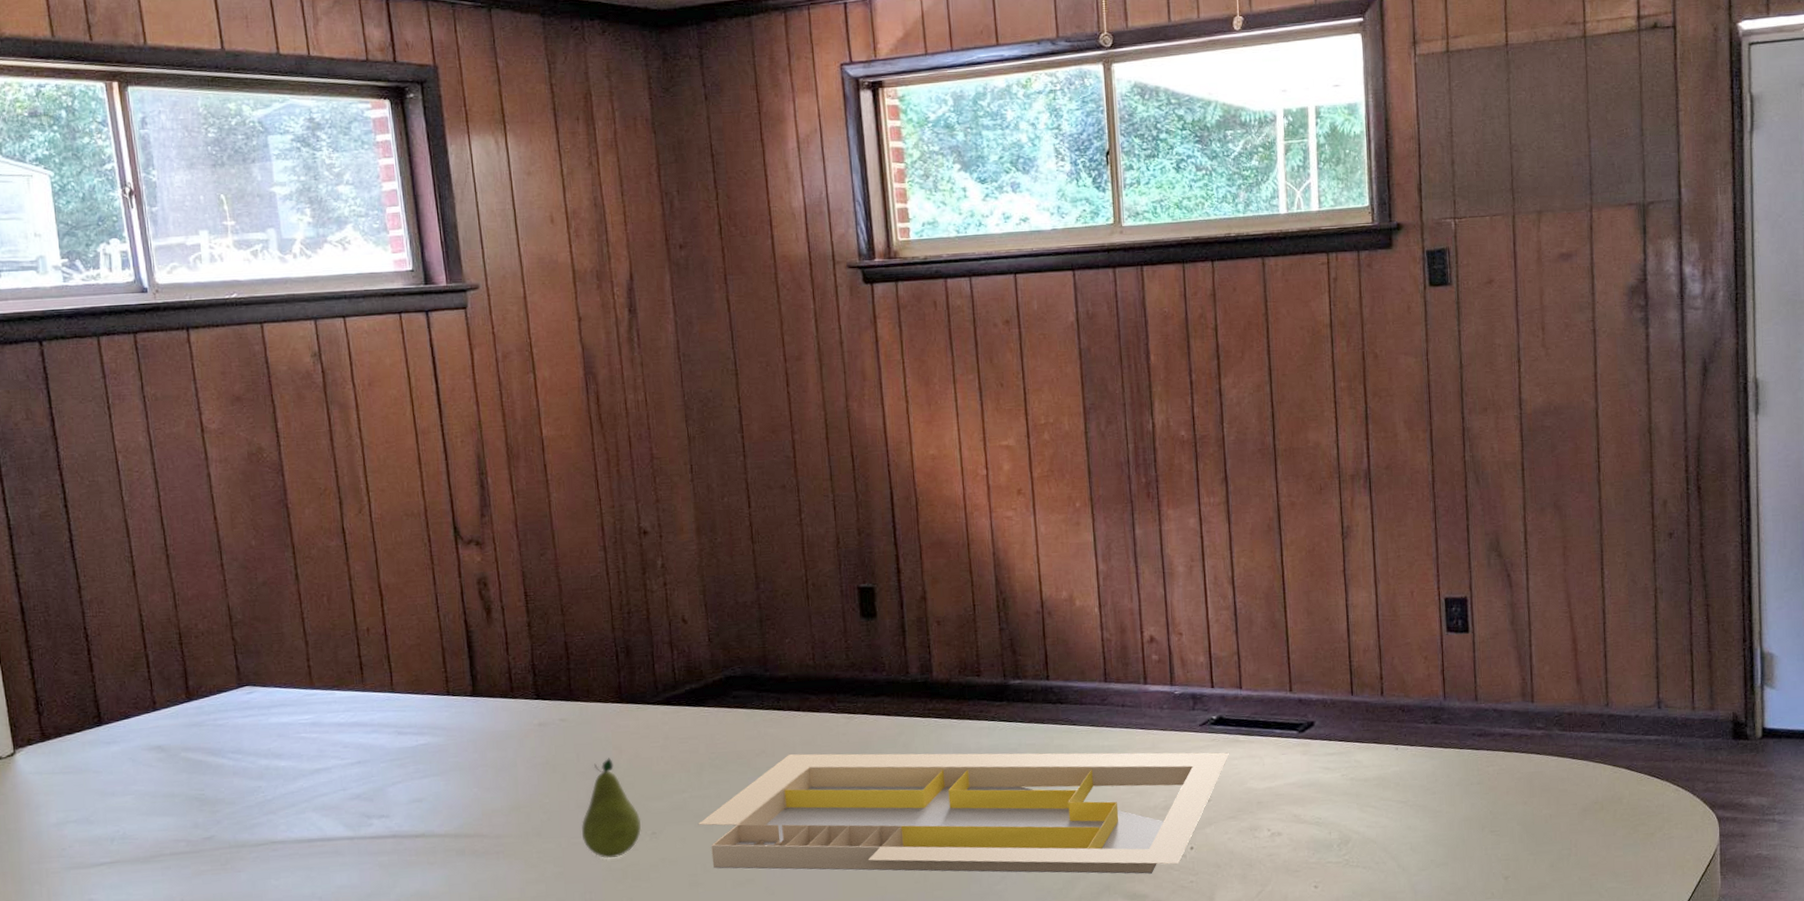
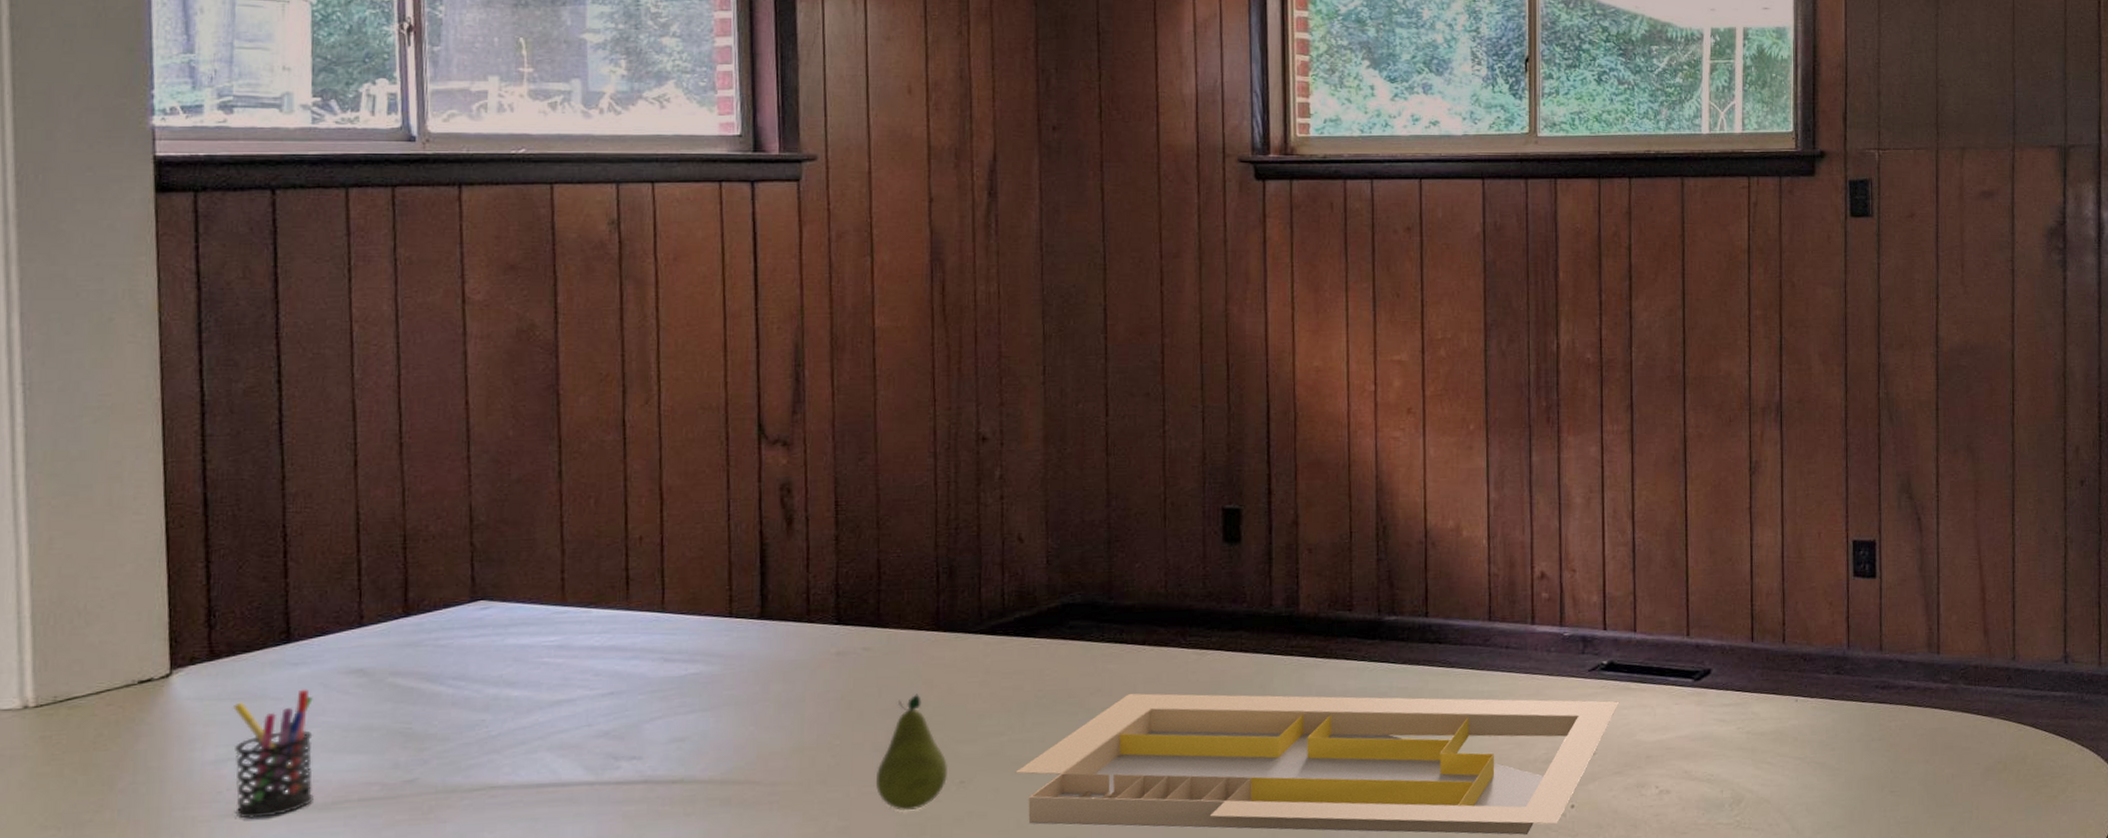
pen holder: none [65,763,136,870] -> present [233,689,314,819]

